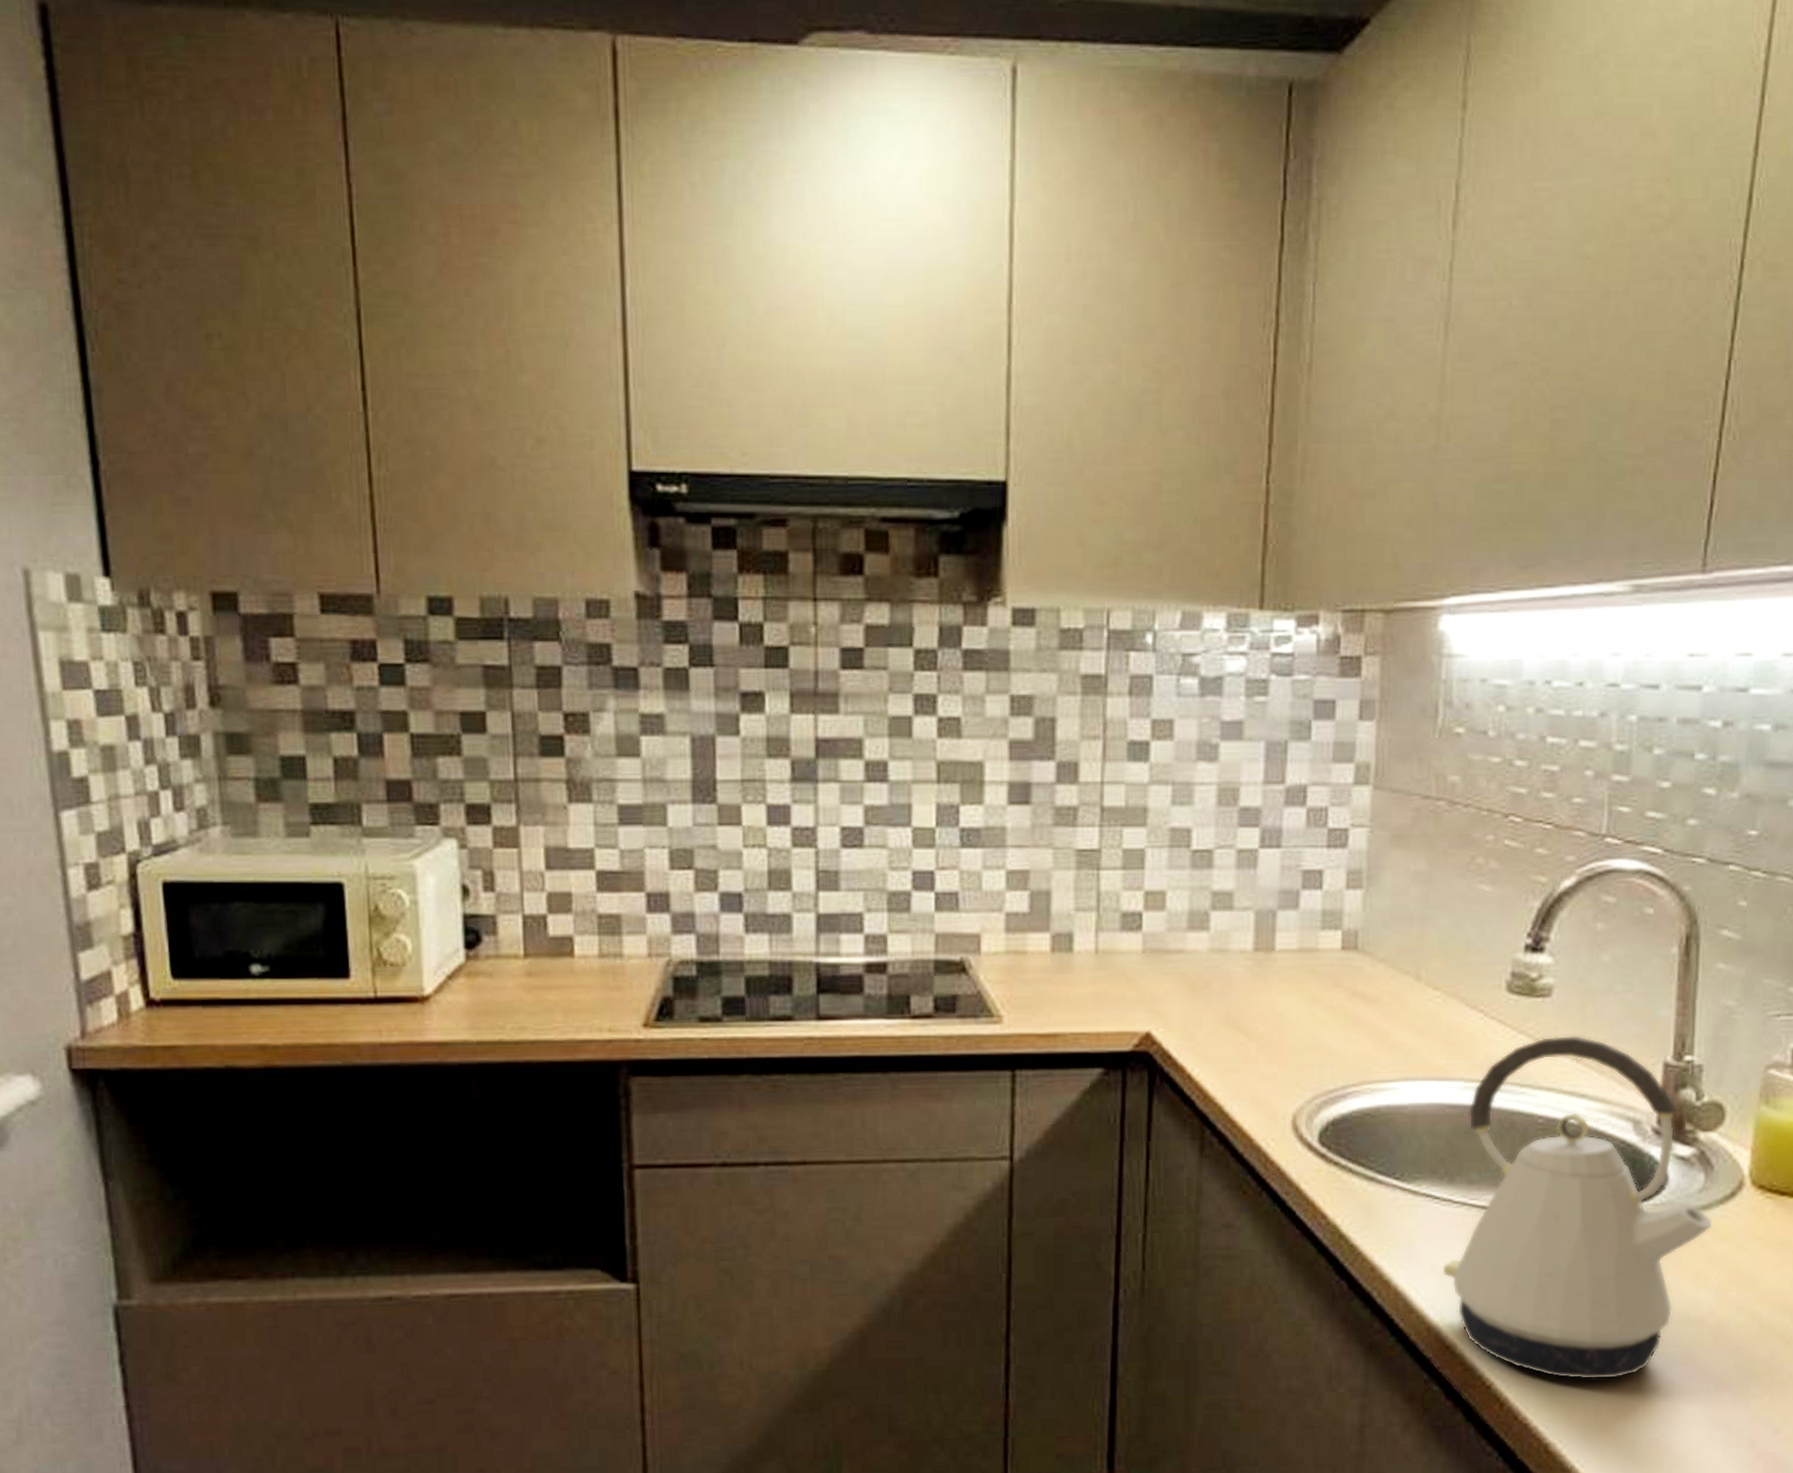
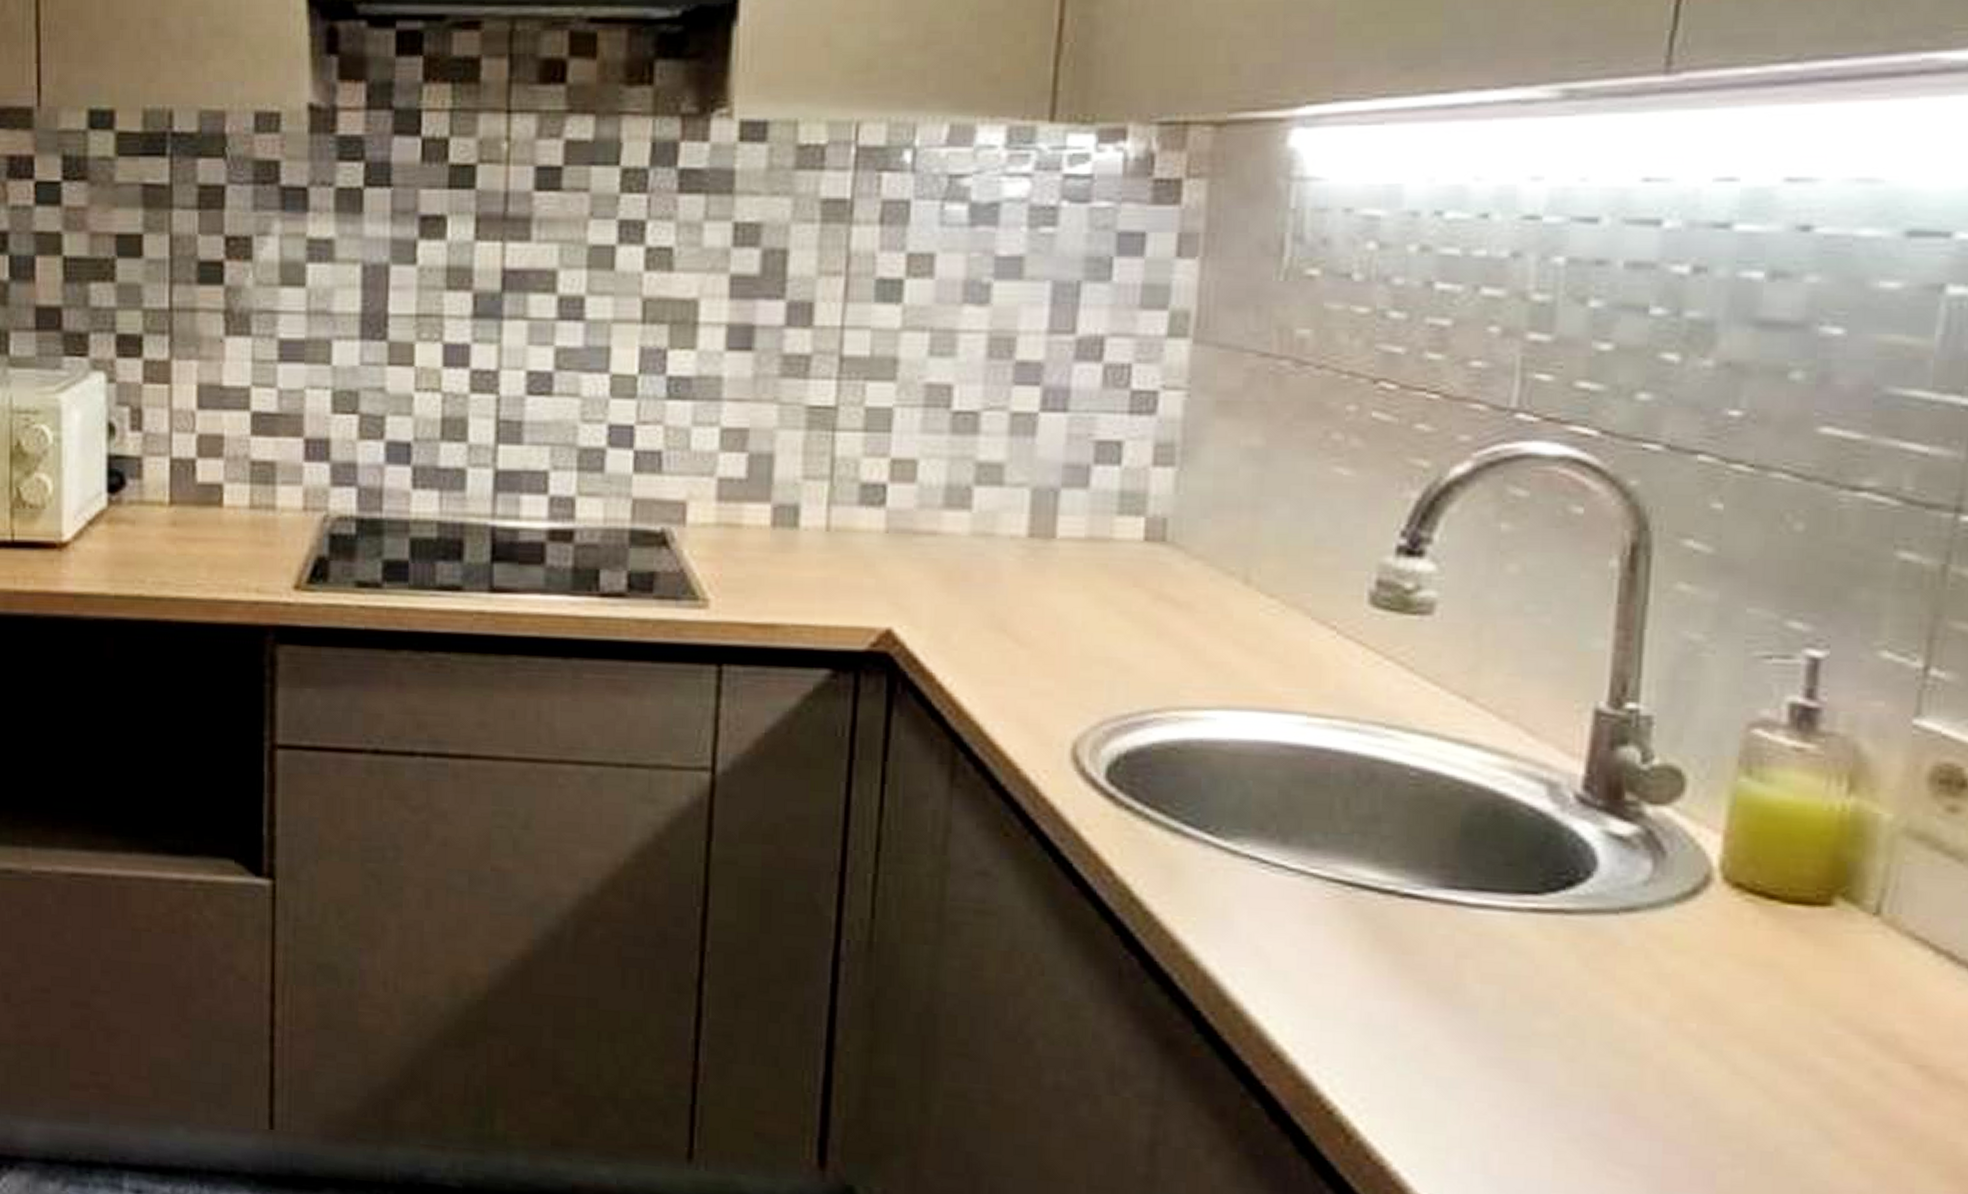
kettle: present [1441,1035,1714,1380] -> none [1268,664,1665,1122]

